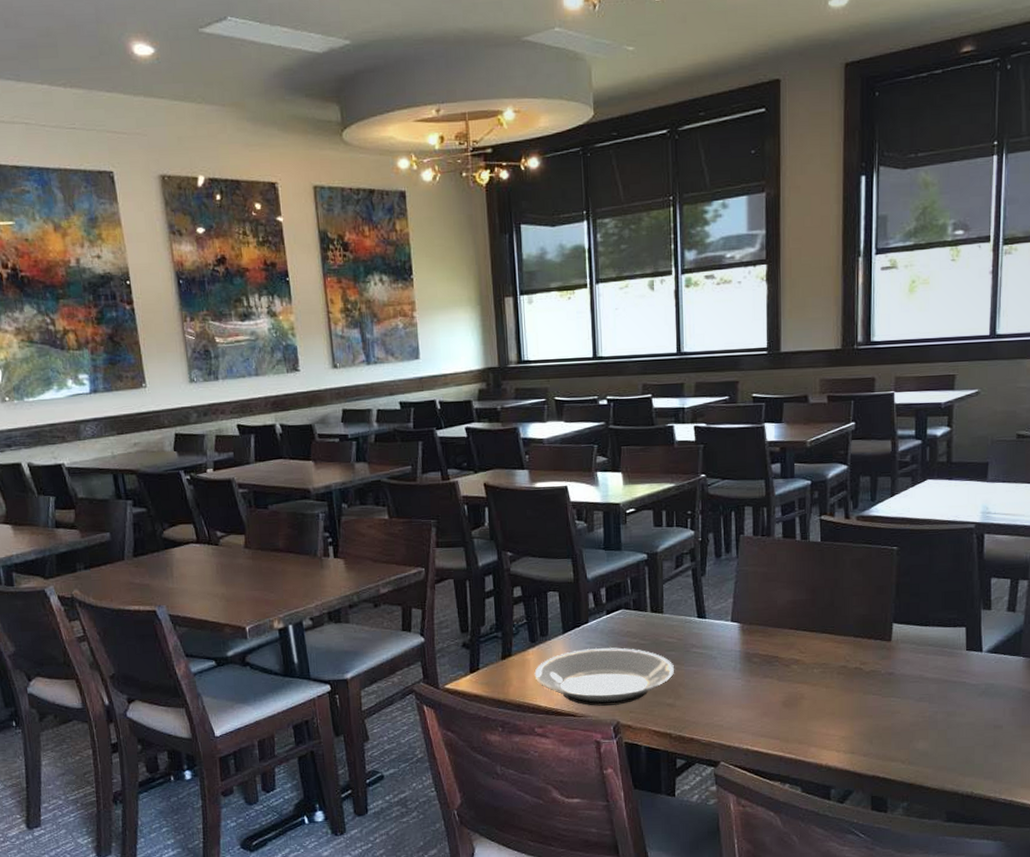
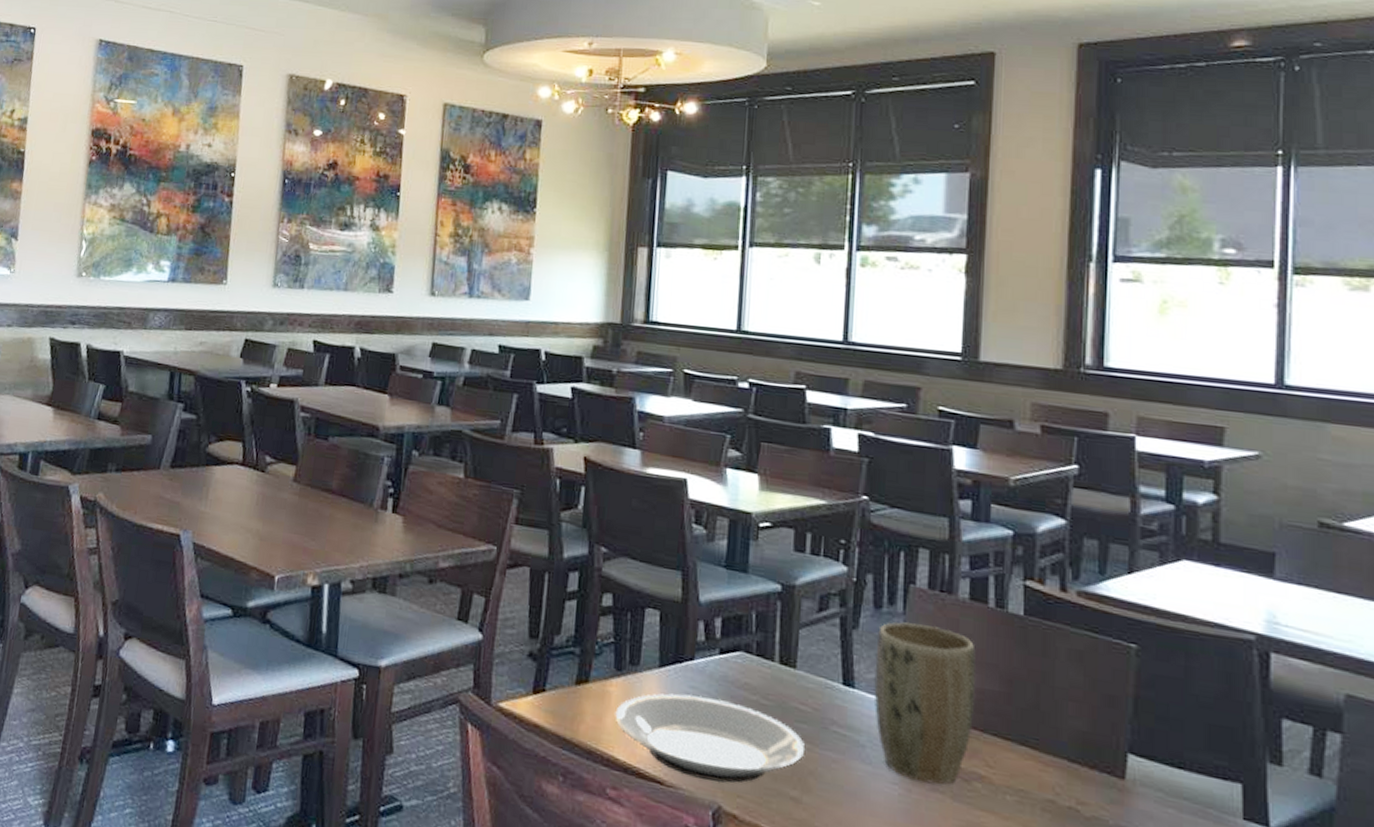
plant pot: none [719,562,790,674] -> present [873,622,976,785]

